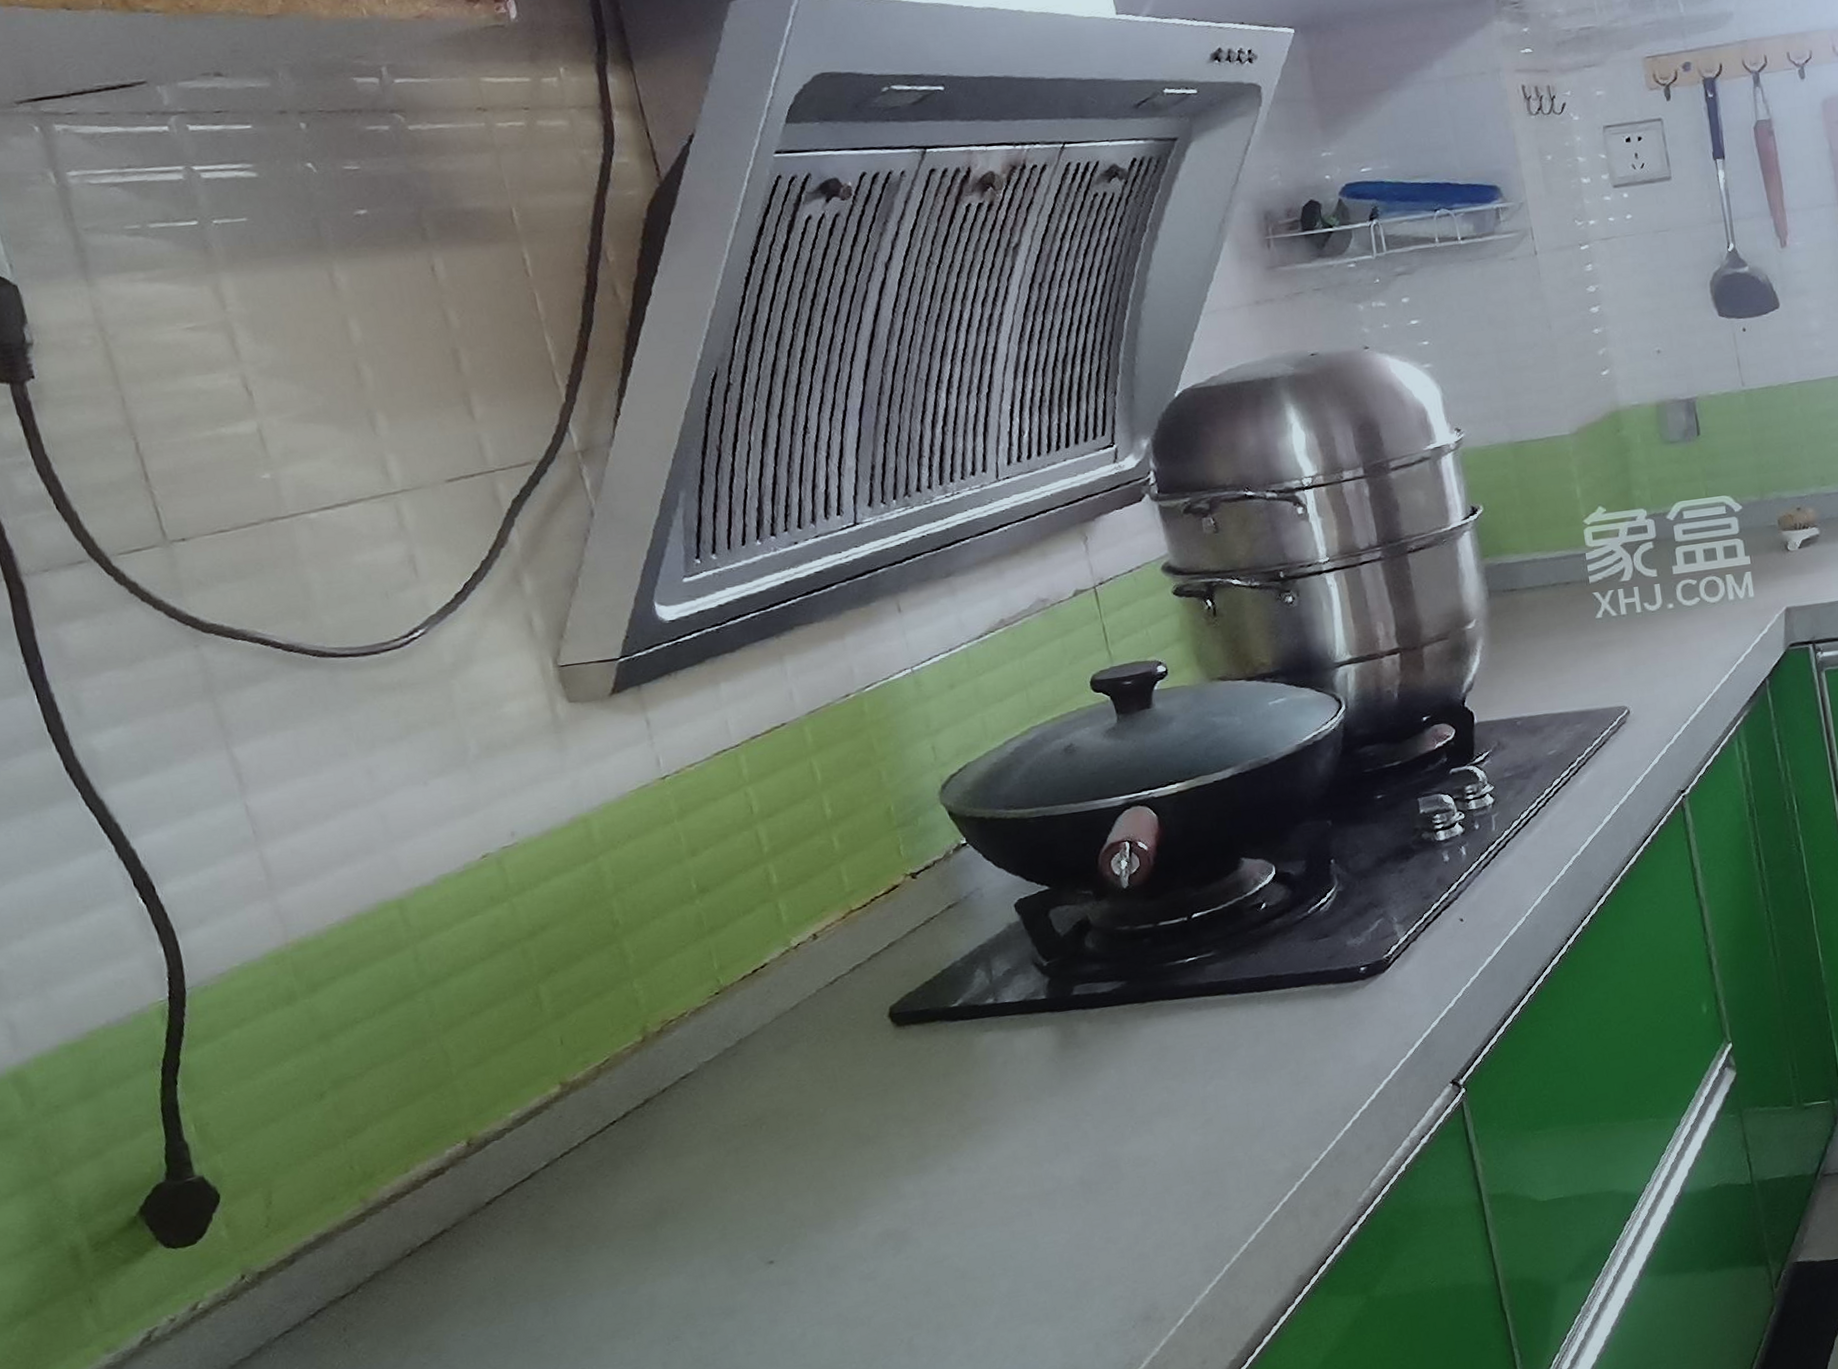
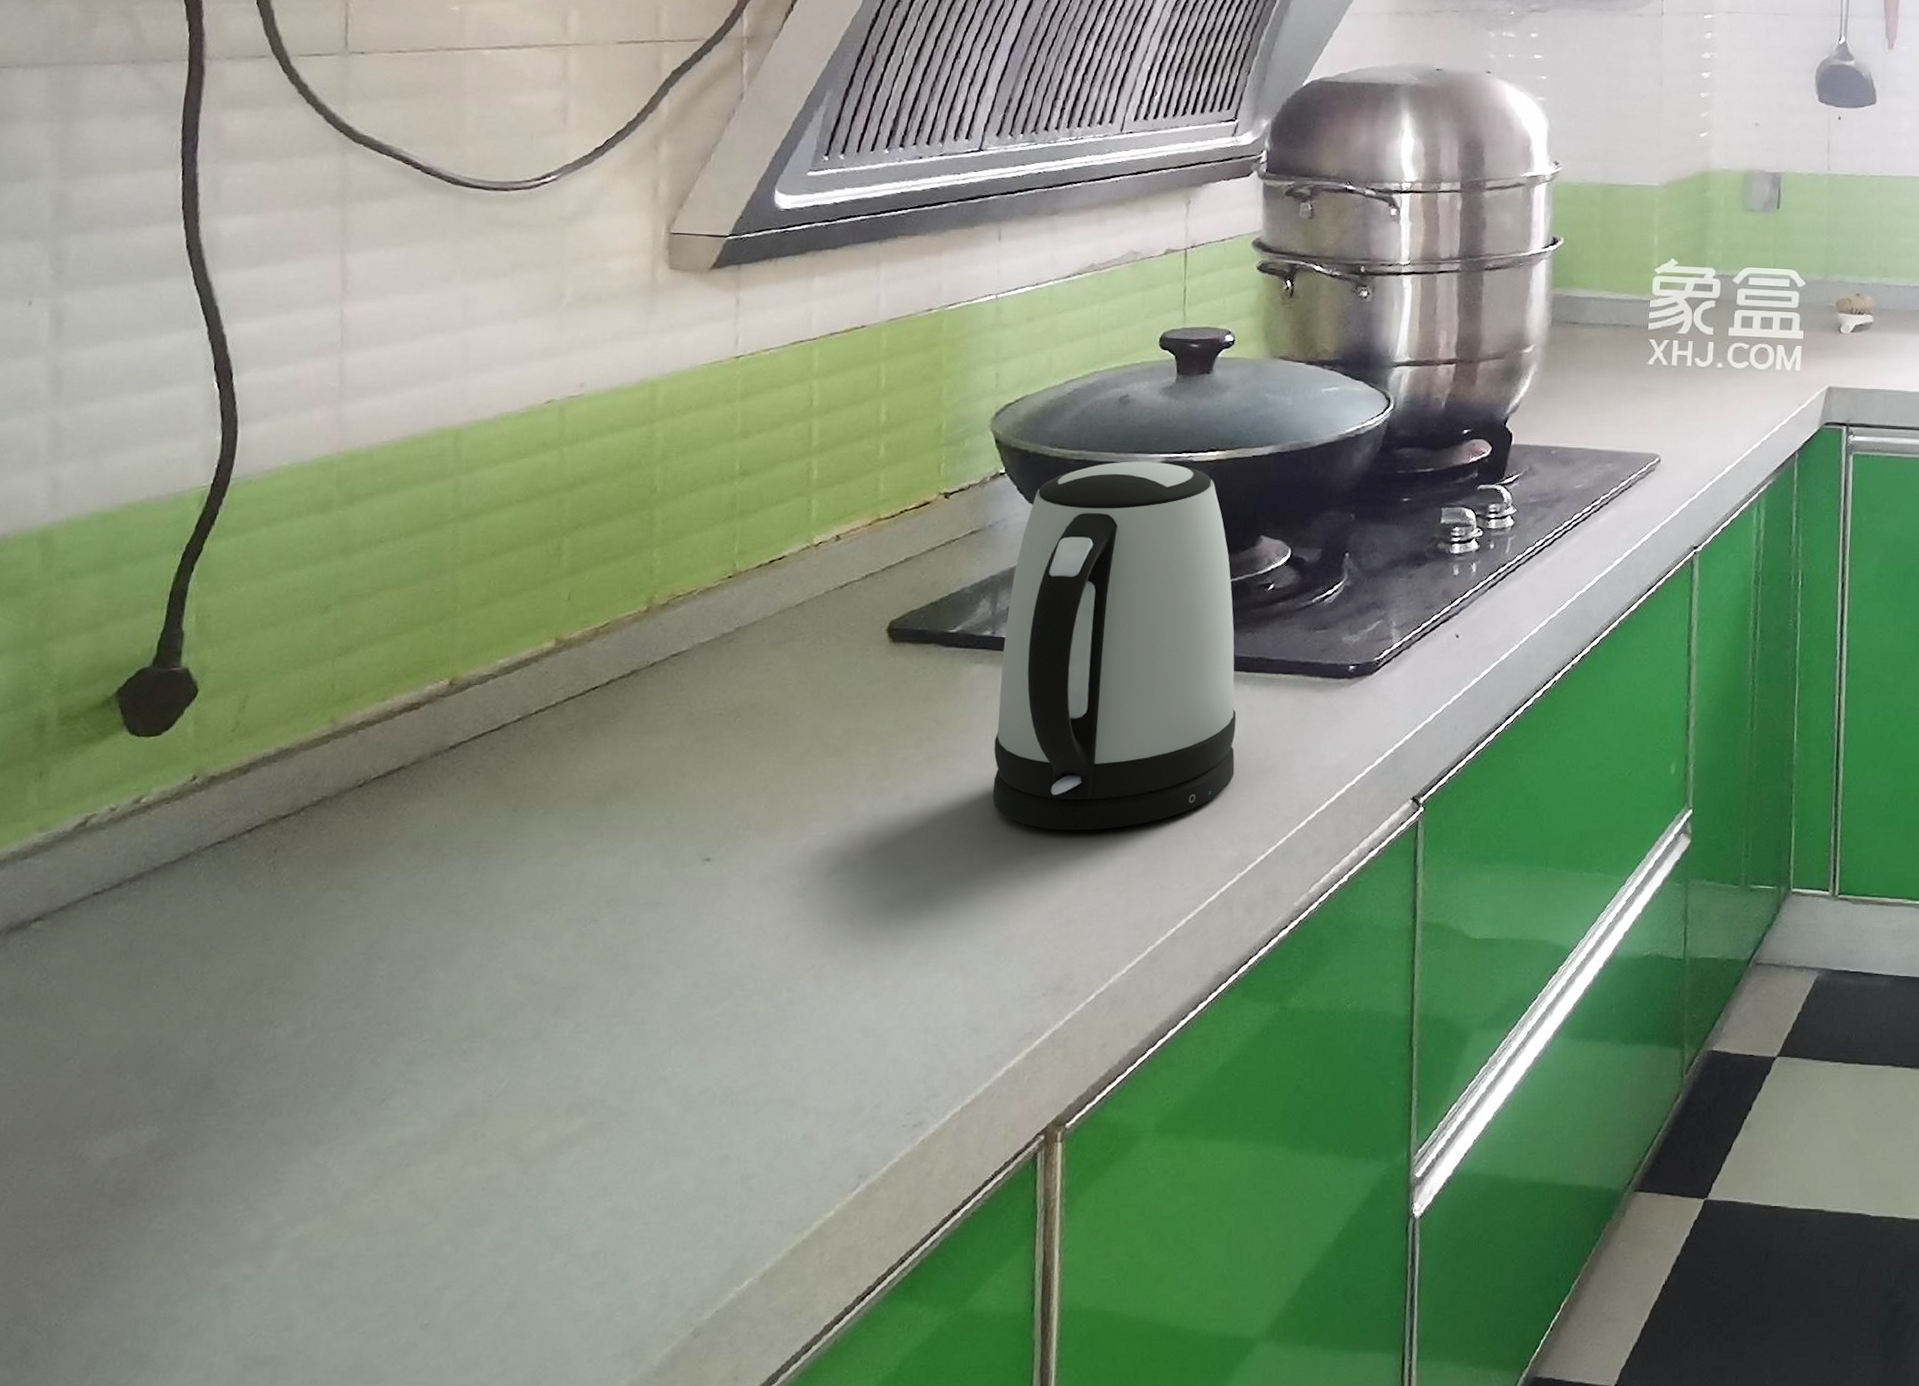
kettle: none [1000,803,1270,1175] -> present [992,461,1237,831]

